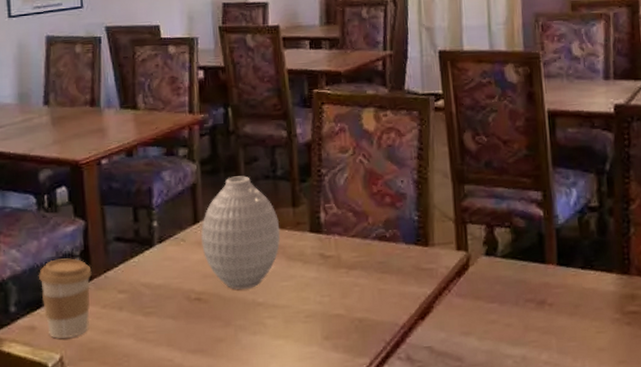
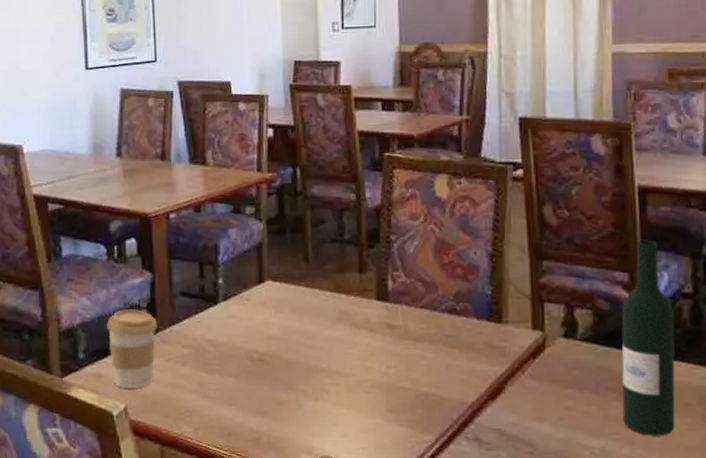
vase: present [200,176,281,290] -> none [265,238,346,353]
wine bottle: none [536,159,587,341] -> present [621,239,675,436]

